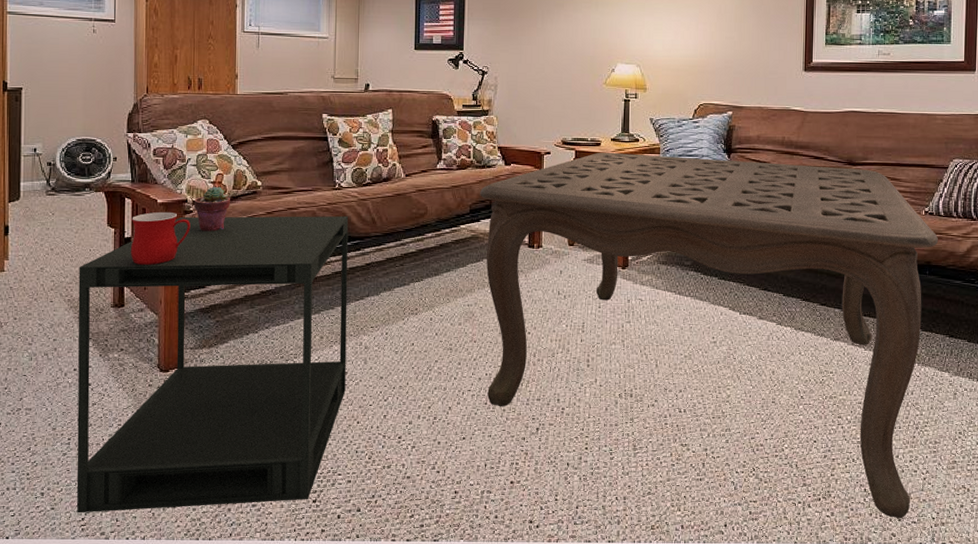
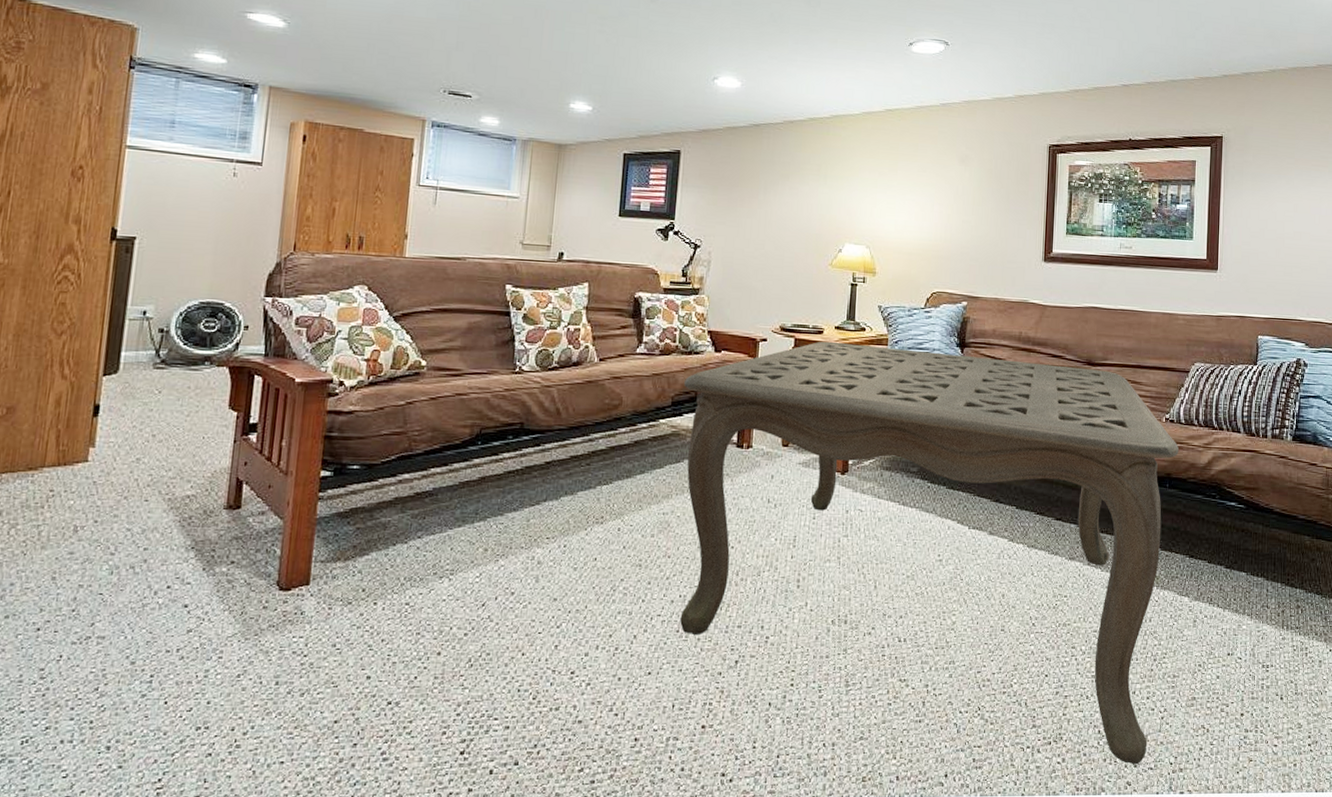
side table: present [76,215,349,513] -> none [153,400,529,773]
mug: present [130,212,191,266] -> none [254,393,335,459]
potted succulent: present [194,186,230,232] -> none [341,364,386,419]

